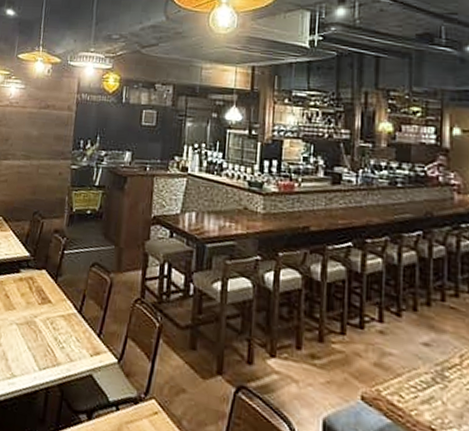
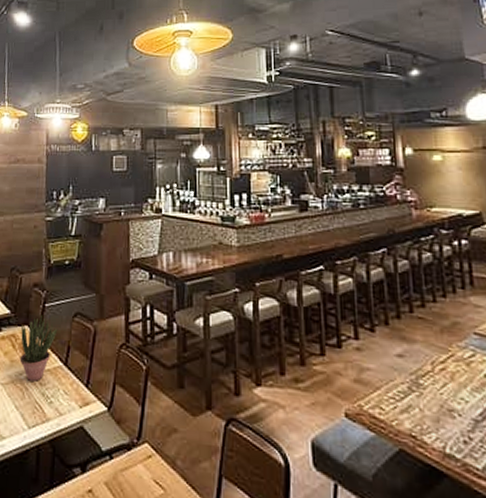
potted plant: none [35,260,75,326] -> present [19,314,58,383]

